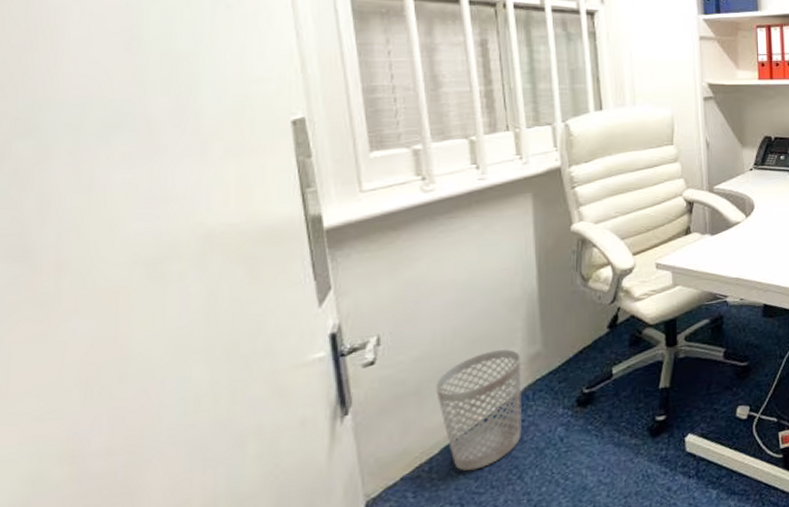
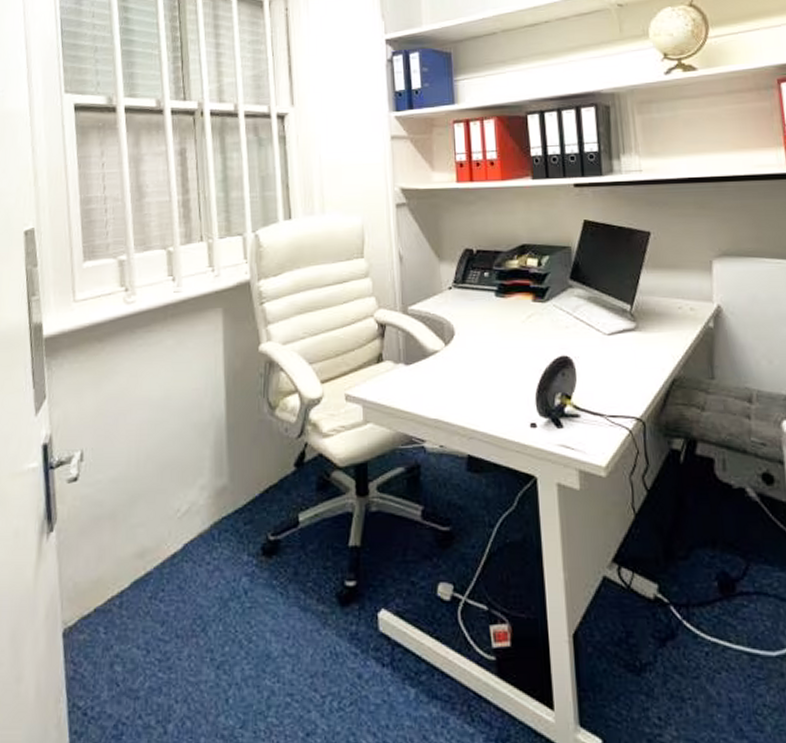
wastebasket: present [435,349,521,471] -> none [128,479,208,613]

